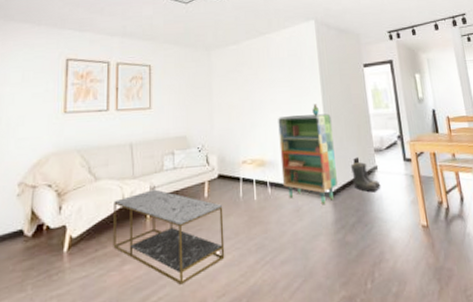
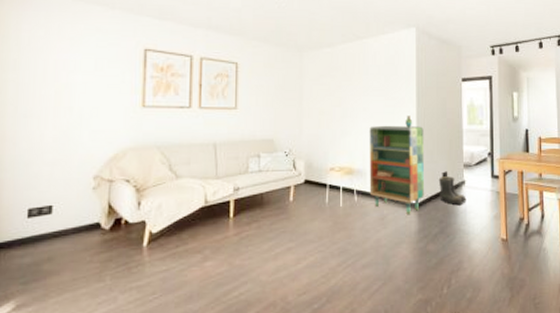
coffee table: present [113,189,225,285] -> none [194,191,308,282]

